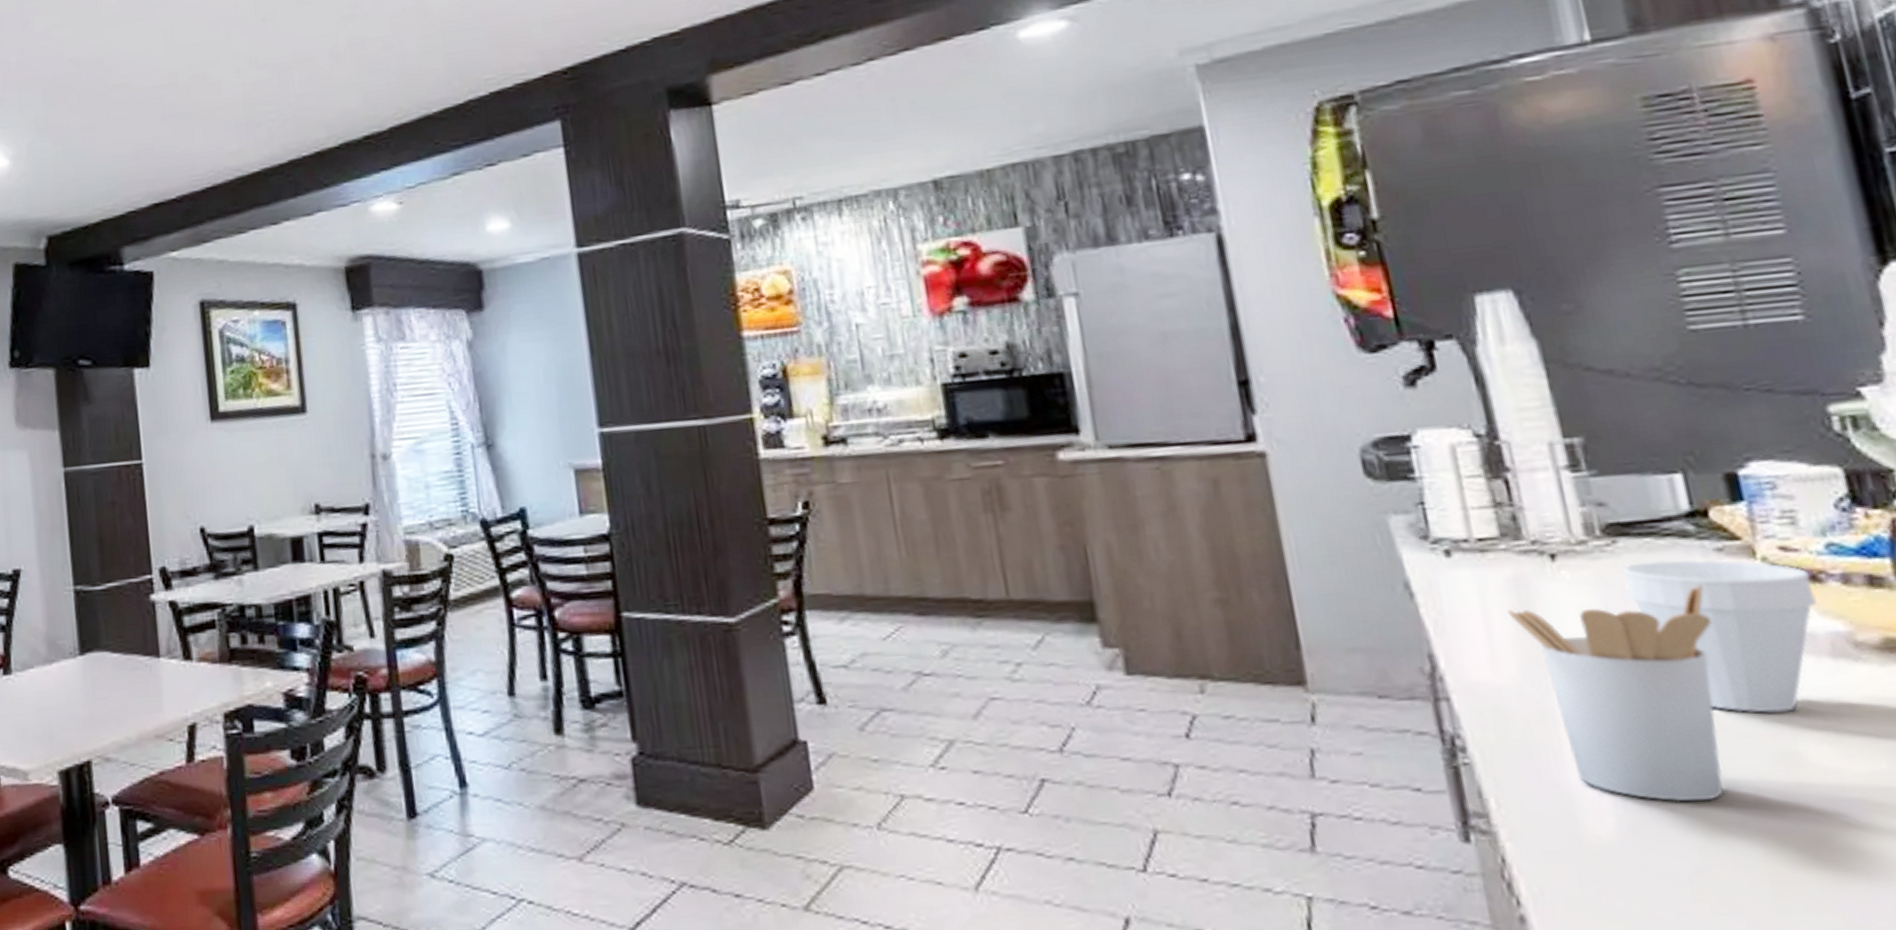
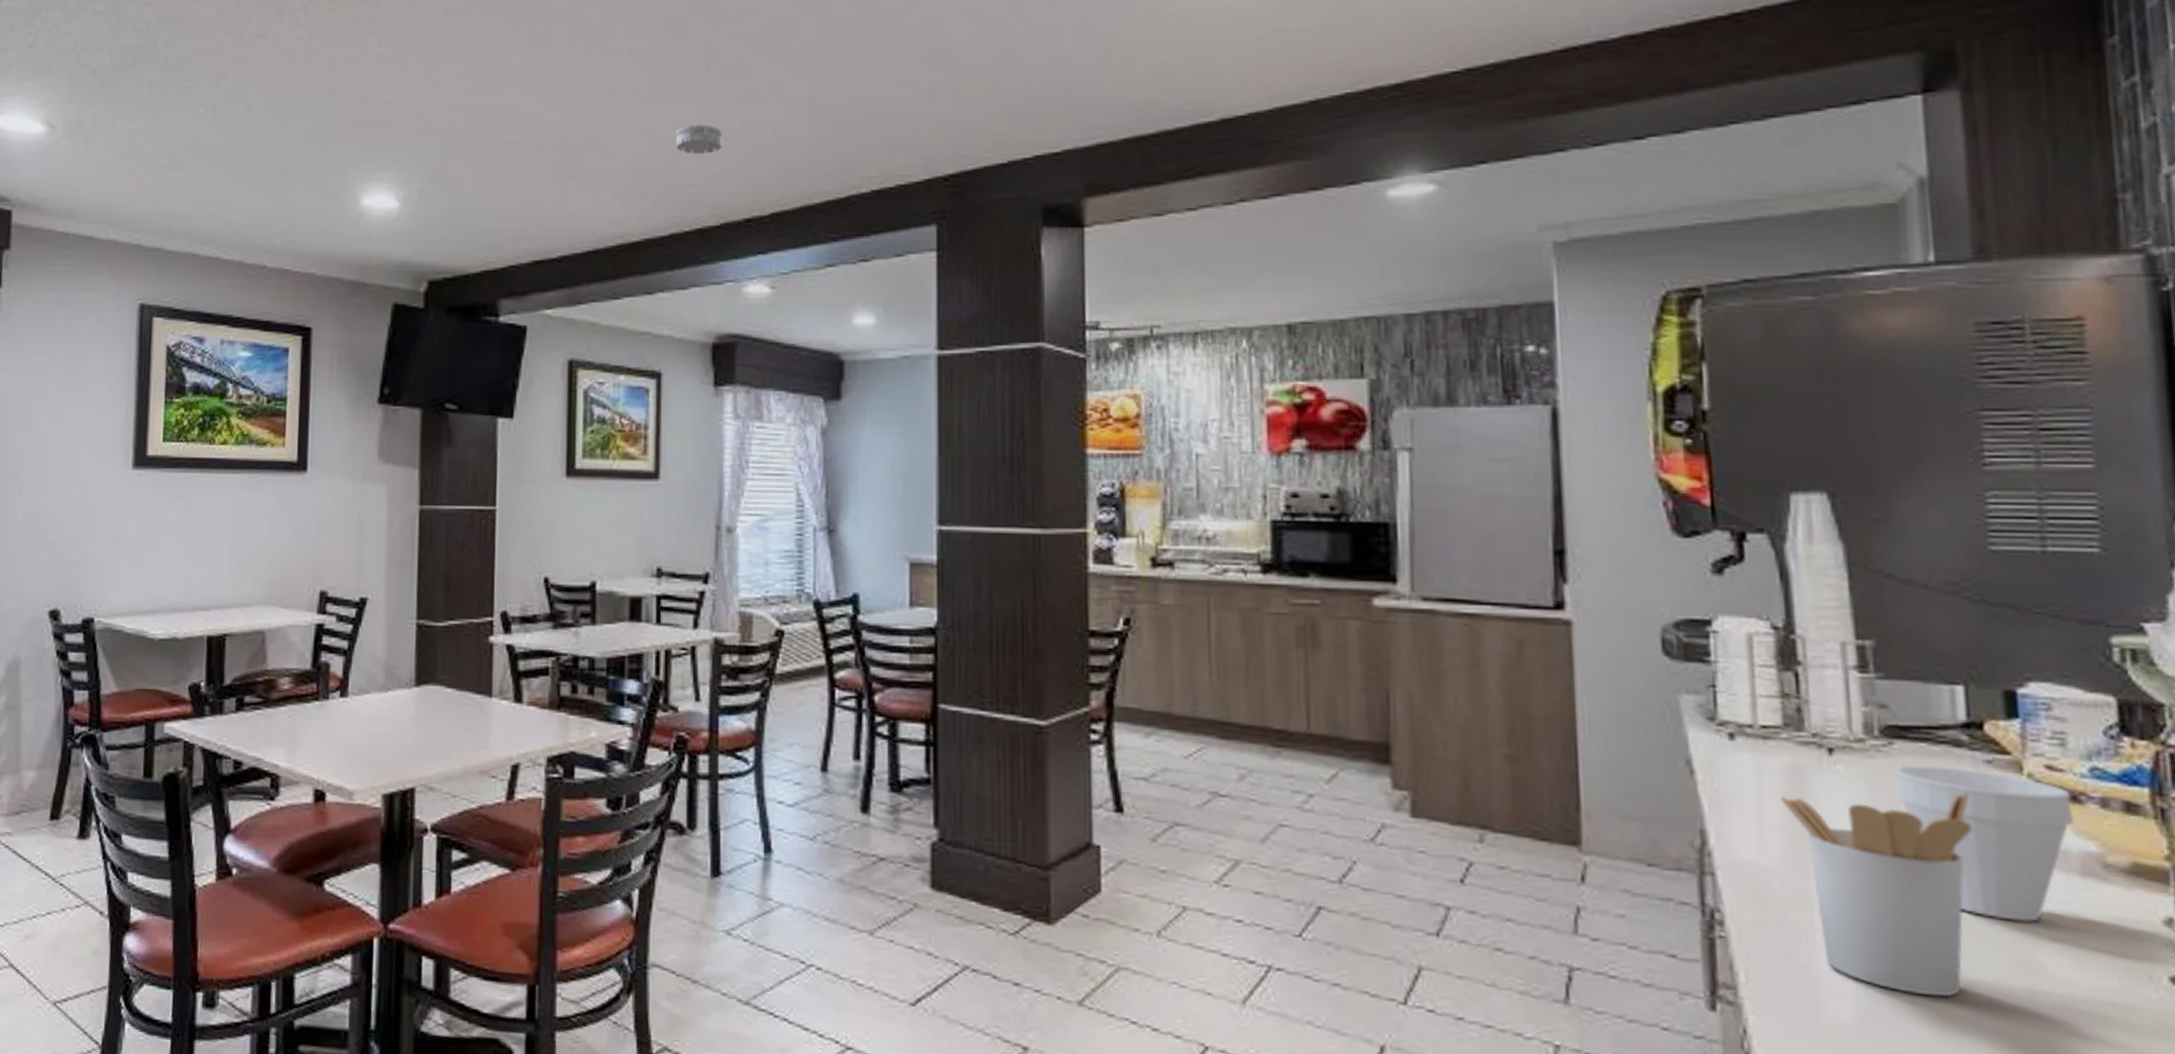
smoke detector: none [283,45,332,77] -> present [676,124,722,154]

